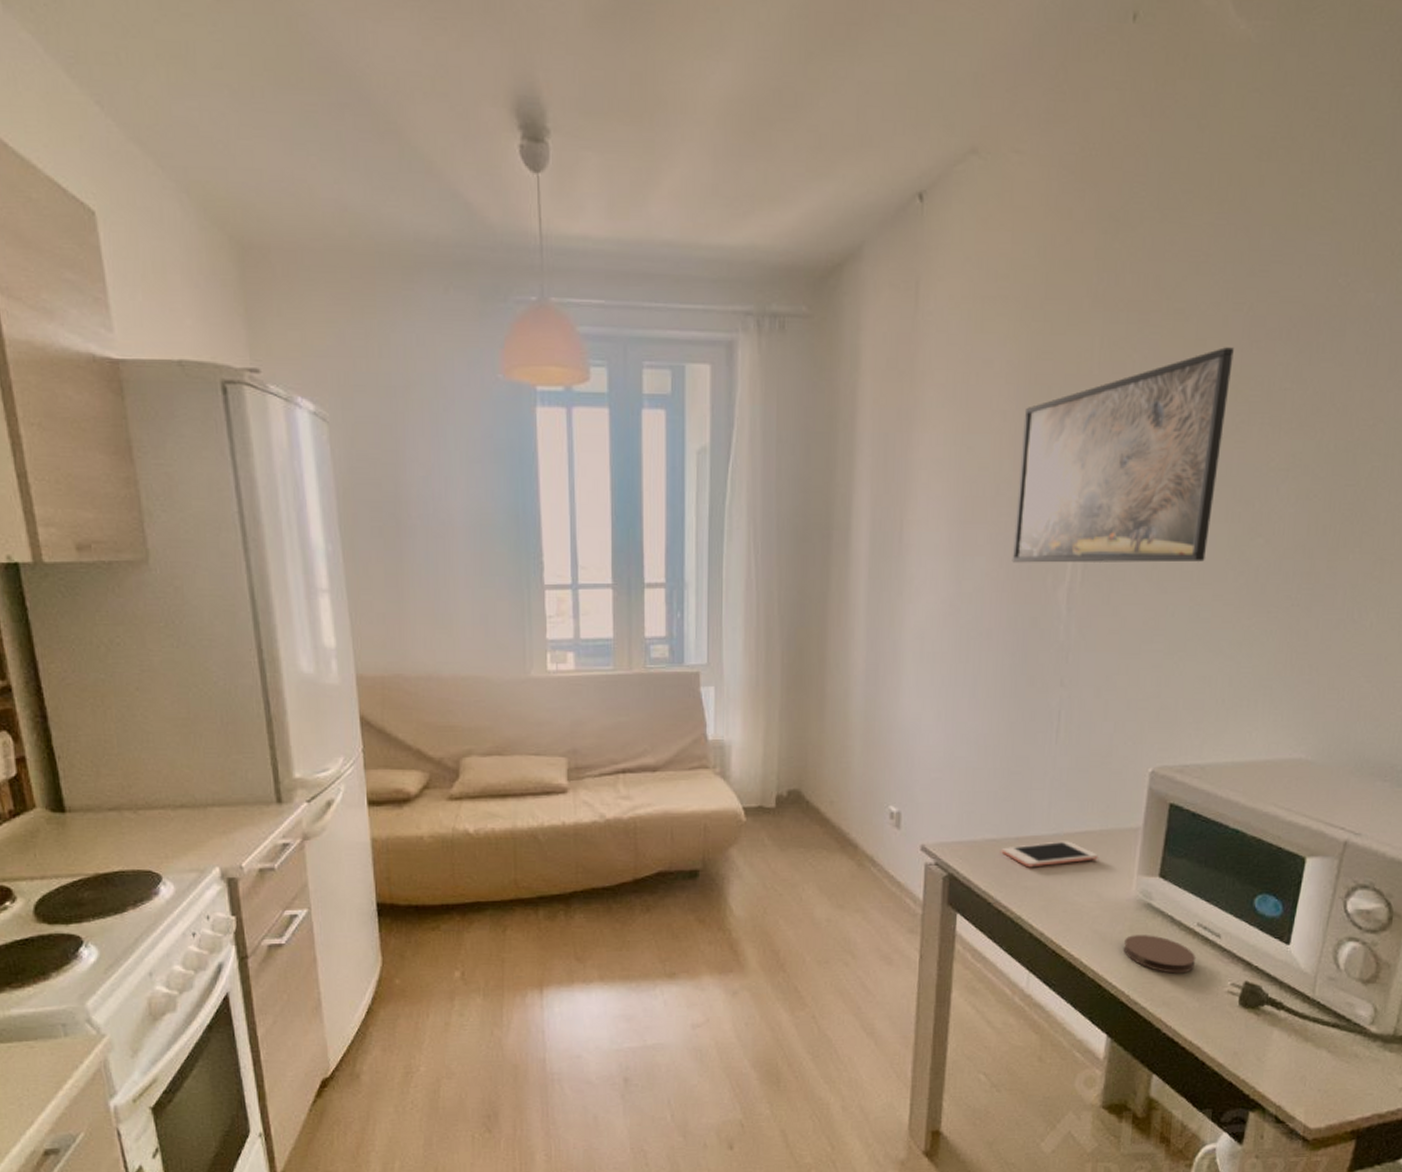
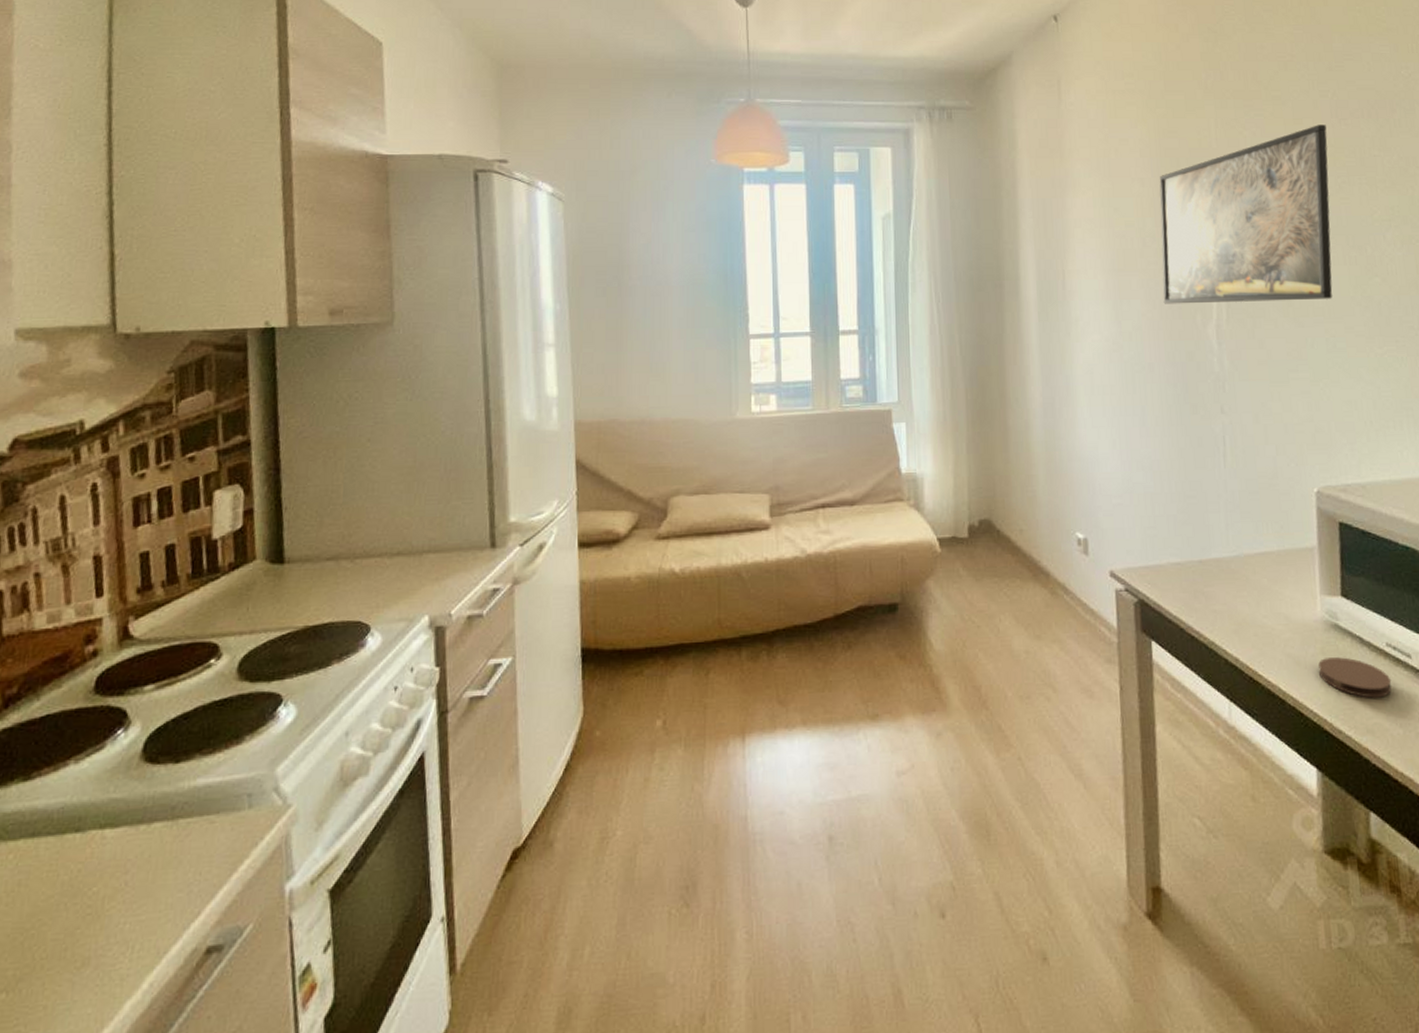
cell phone: present [1001,841,1098,868] -> none [1187,562,1280,591]

